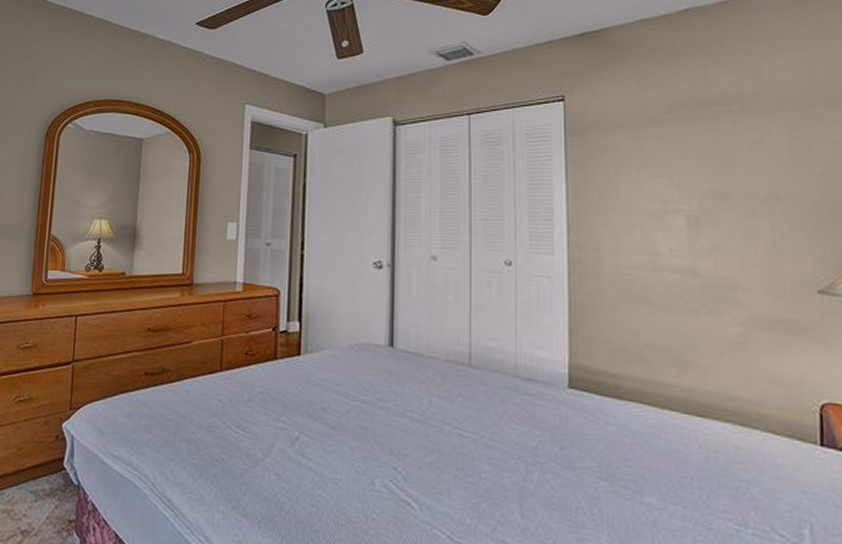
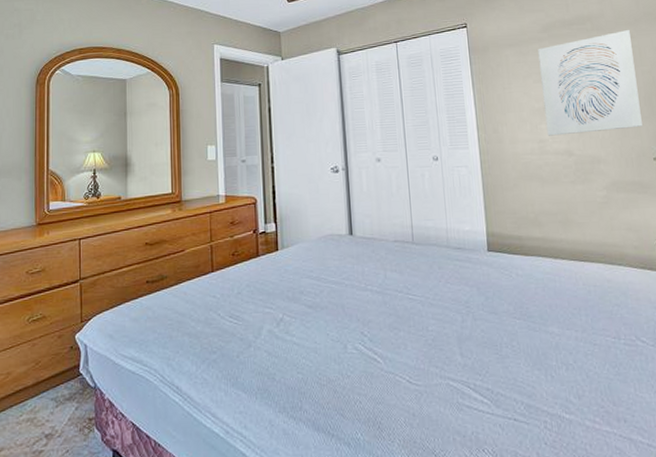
wall art: none [660,116,805,249] -> present [538,30,642,136]

